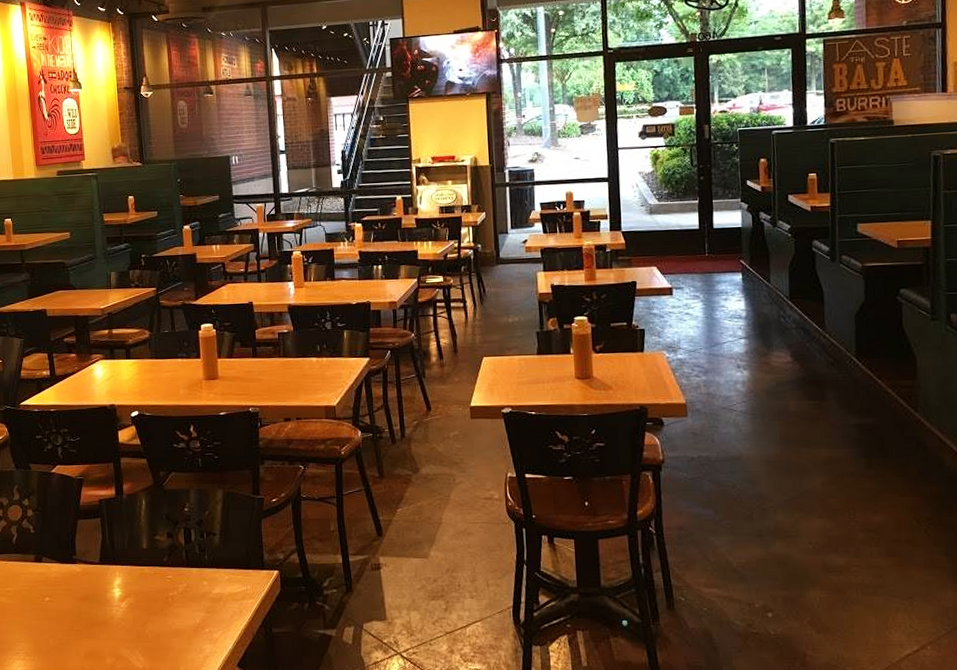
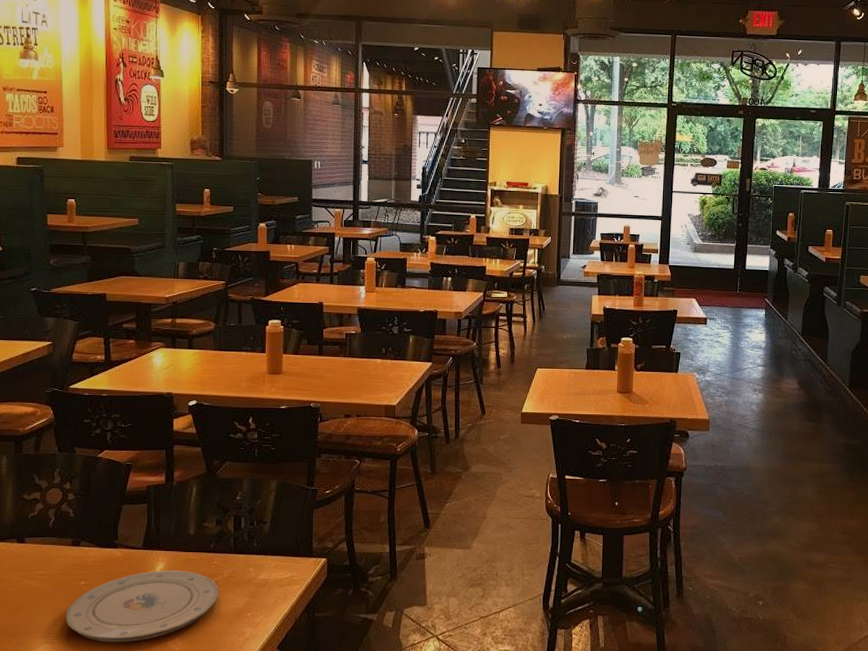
plate: none [34,586,175,660] -> present [65,571,218,643]

